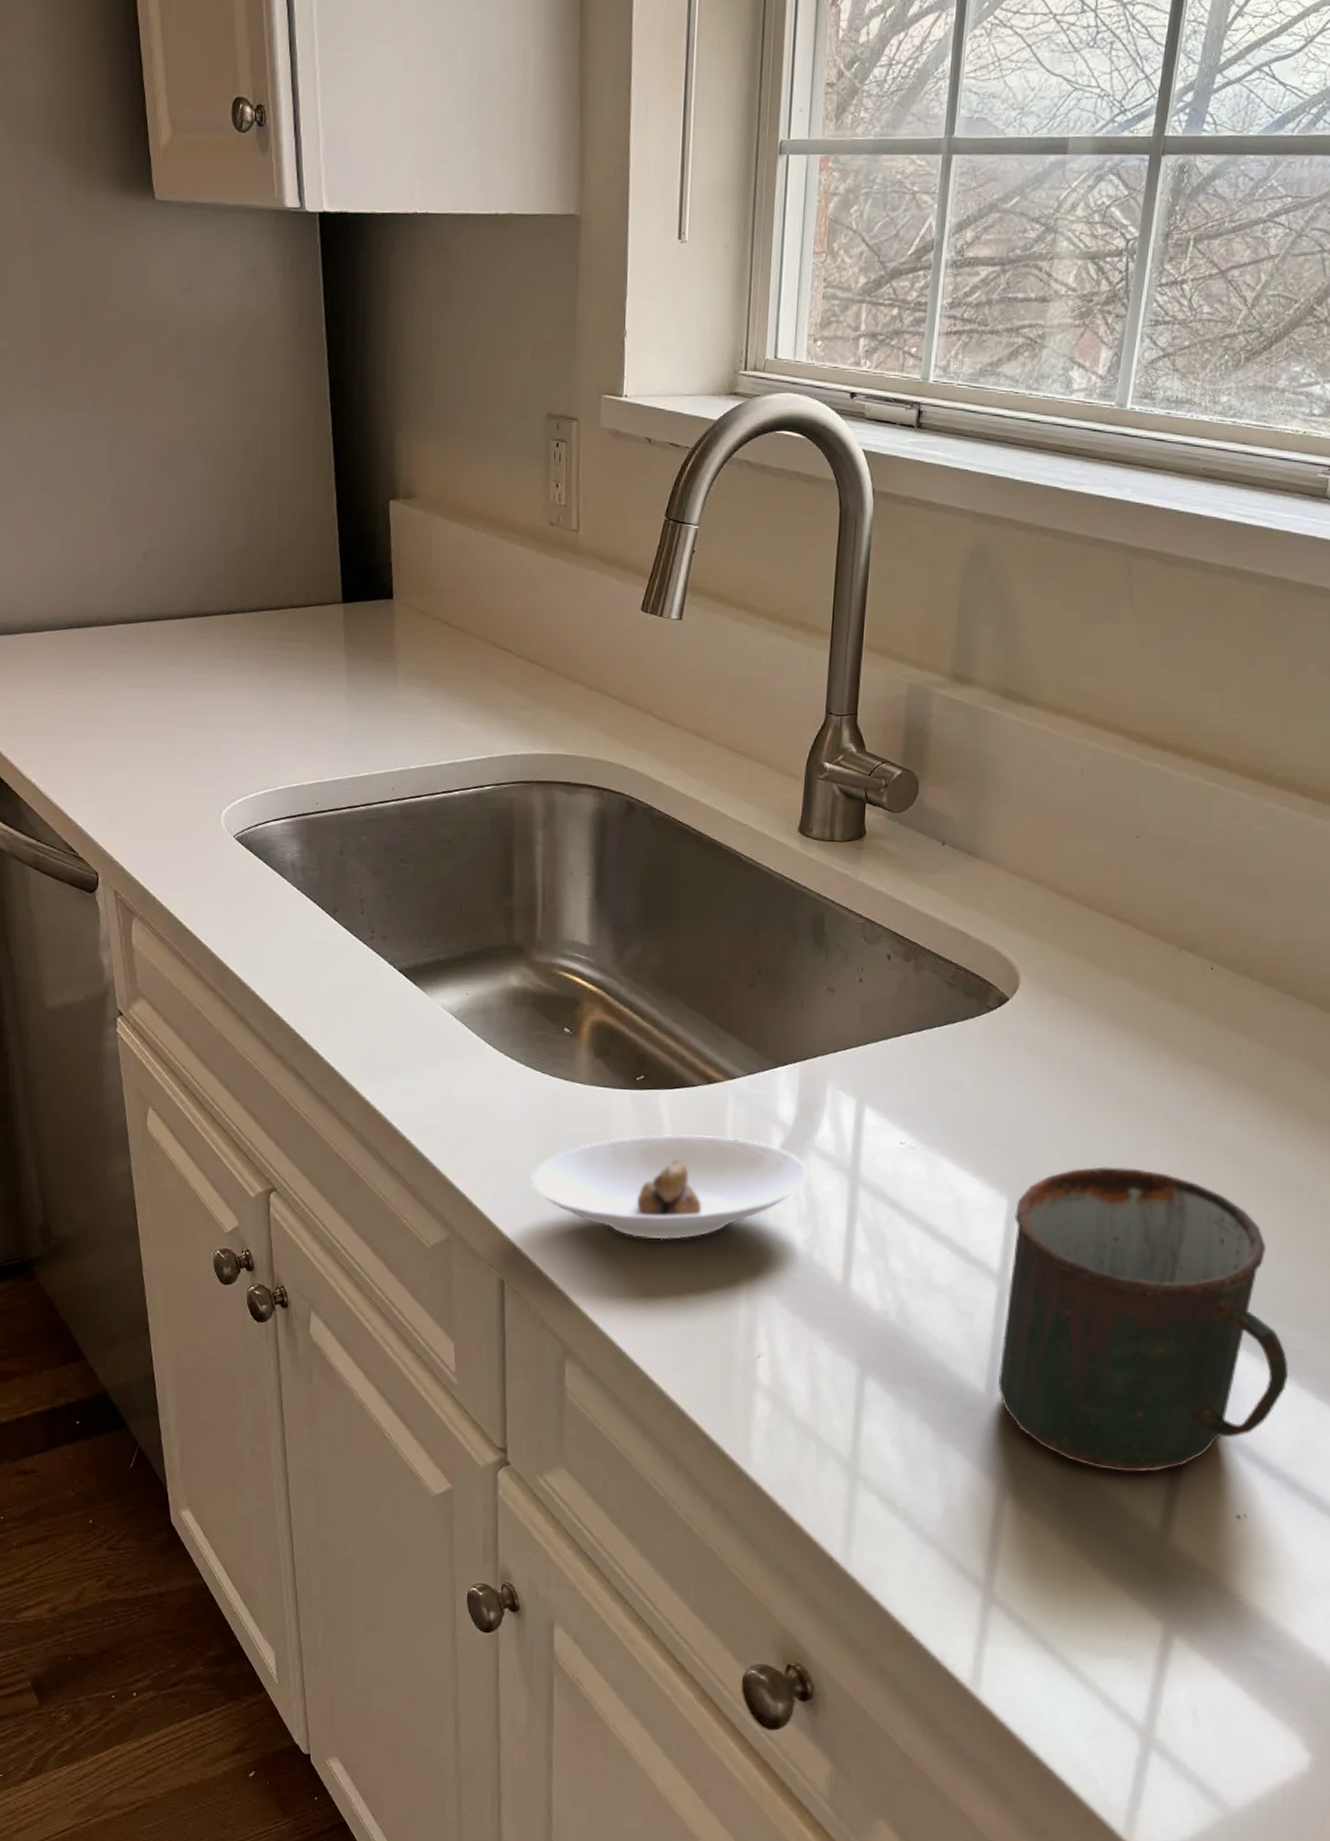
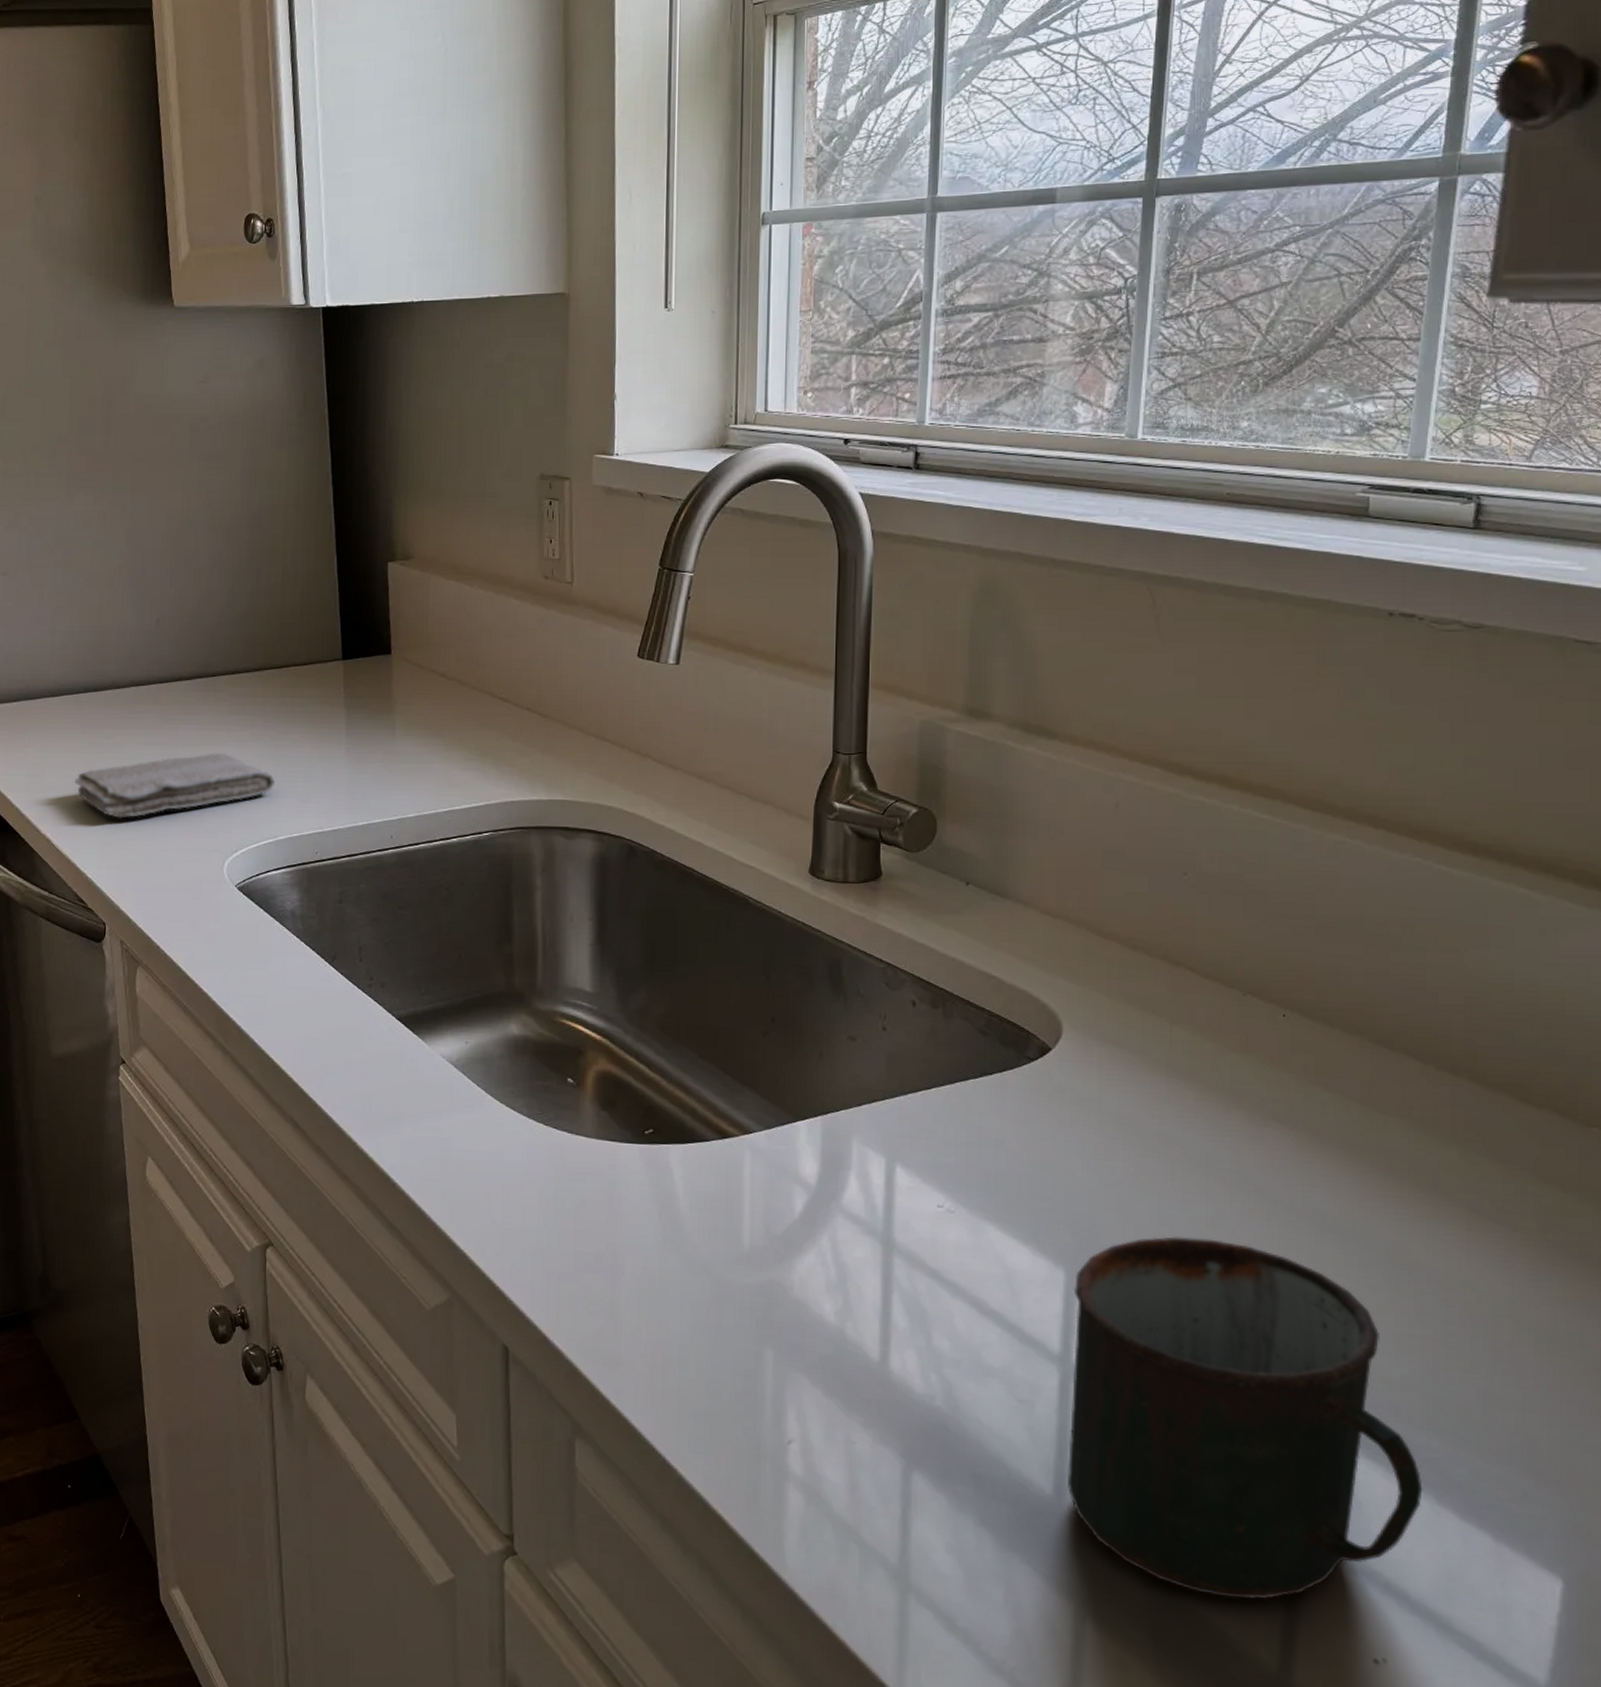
washcloth: none [59,696,274,764] -> present [74,752,275,818]
saucer: present [530,1134,811,1240] -> none [535,1193,839,1308]

